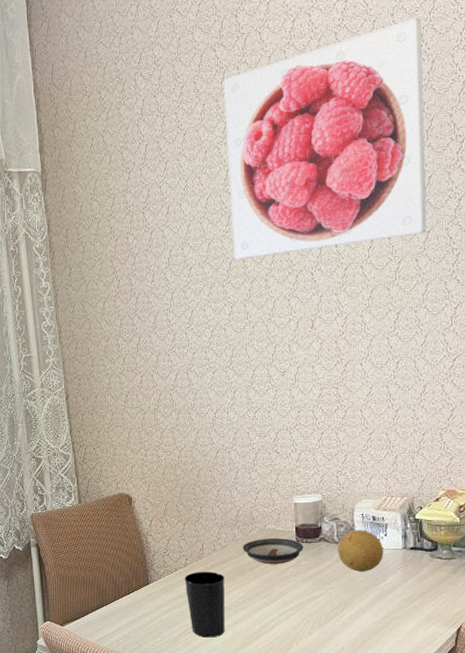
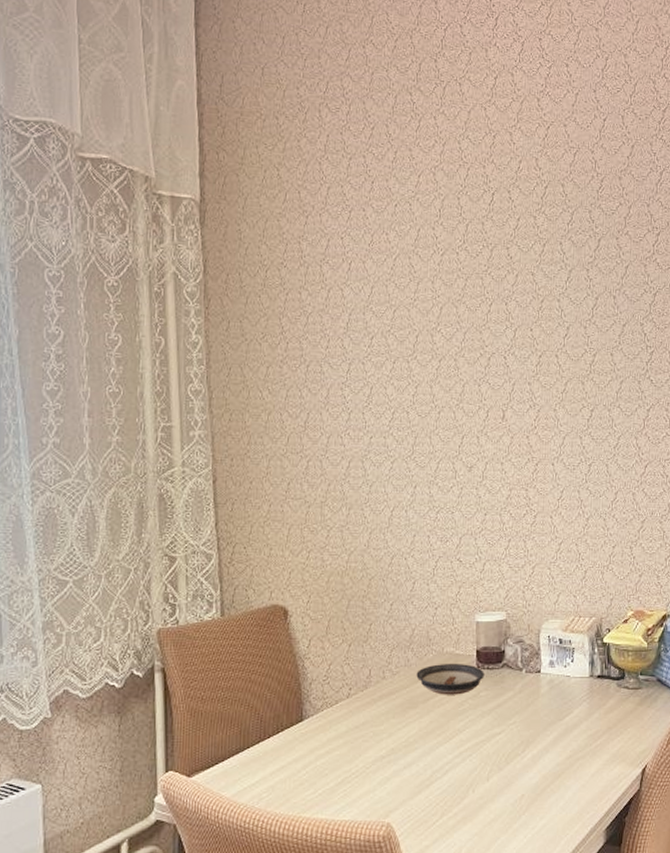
cup: present [184,571,225,638] -> none [346,704,394,787]
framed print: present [223,17,427,259] -> none [418,98,623,333]
fruit: present [338,530,384,571] -> none [521,654,570,704]

